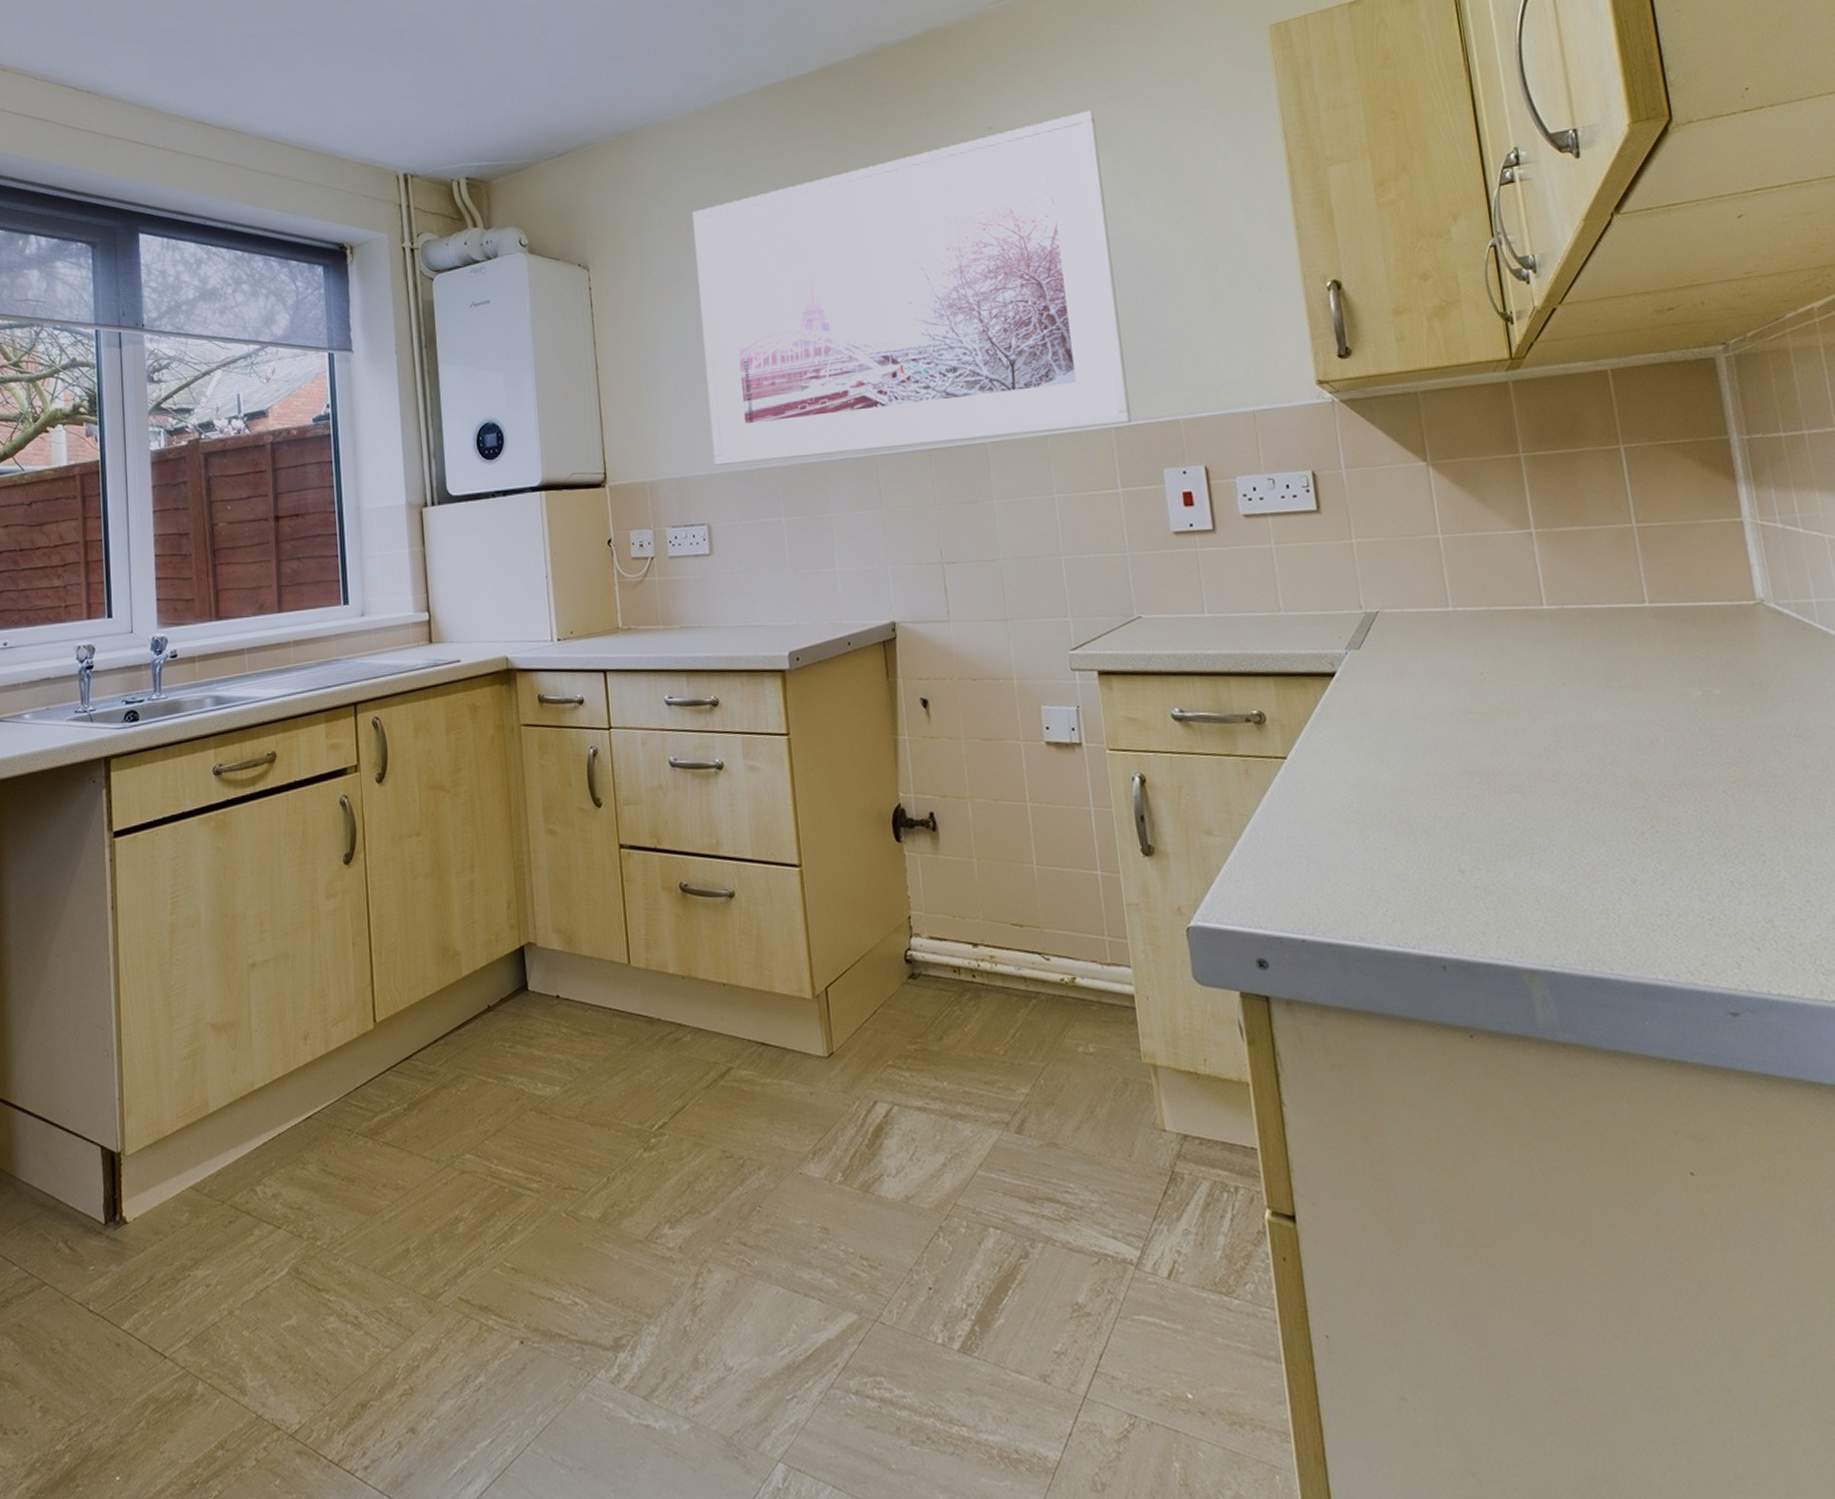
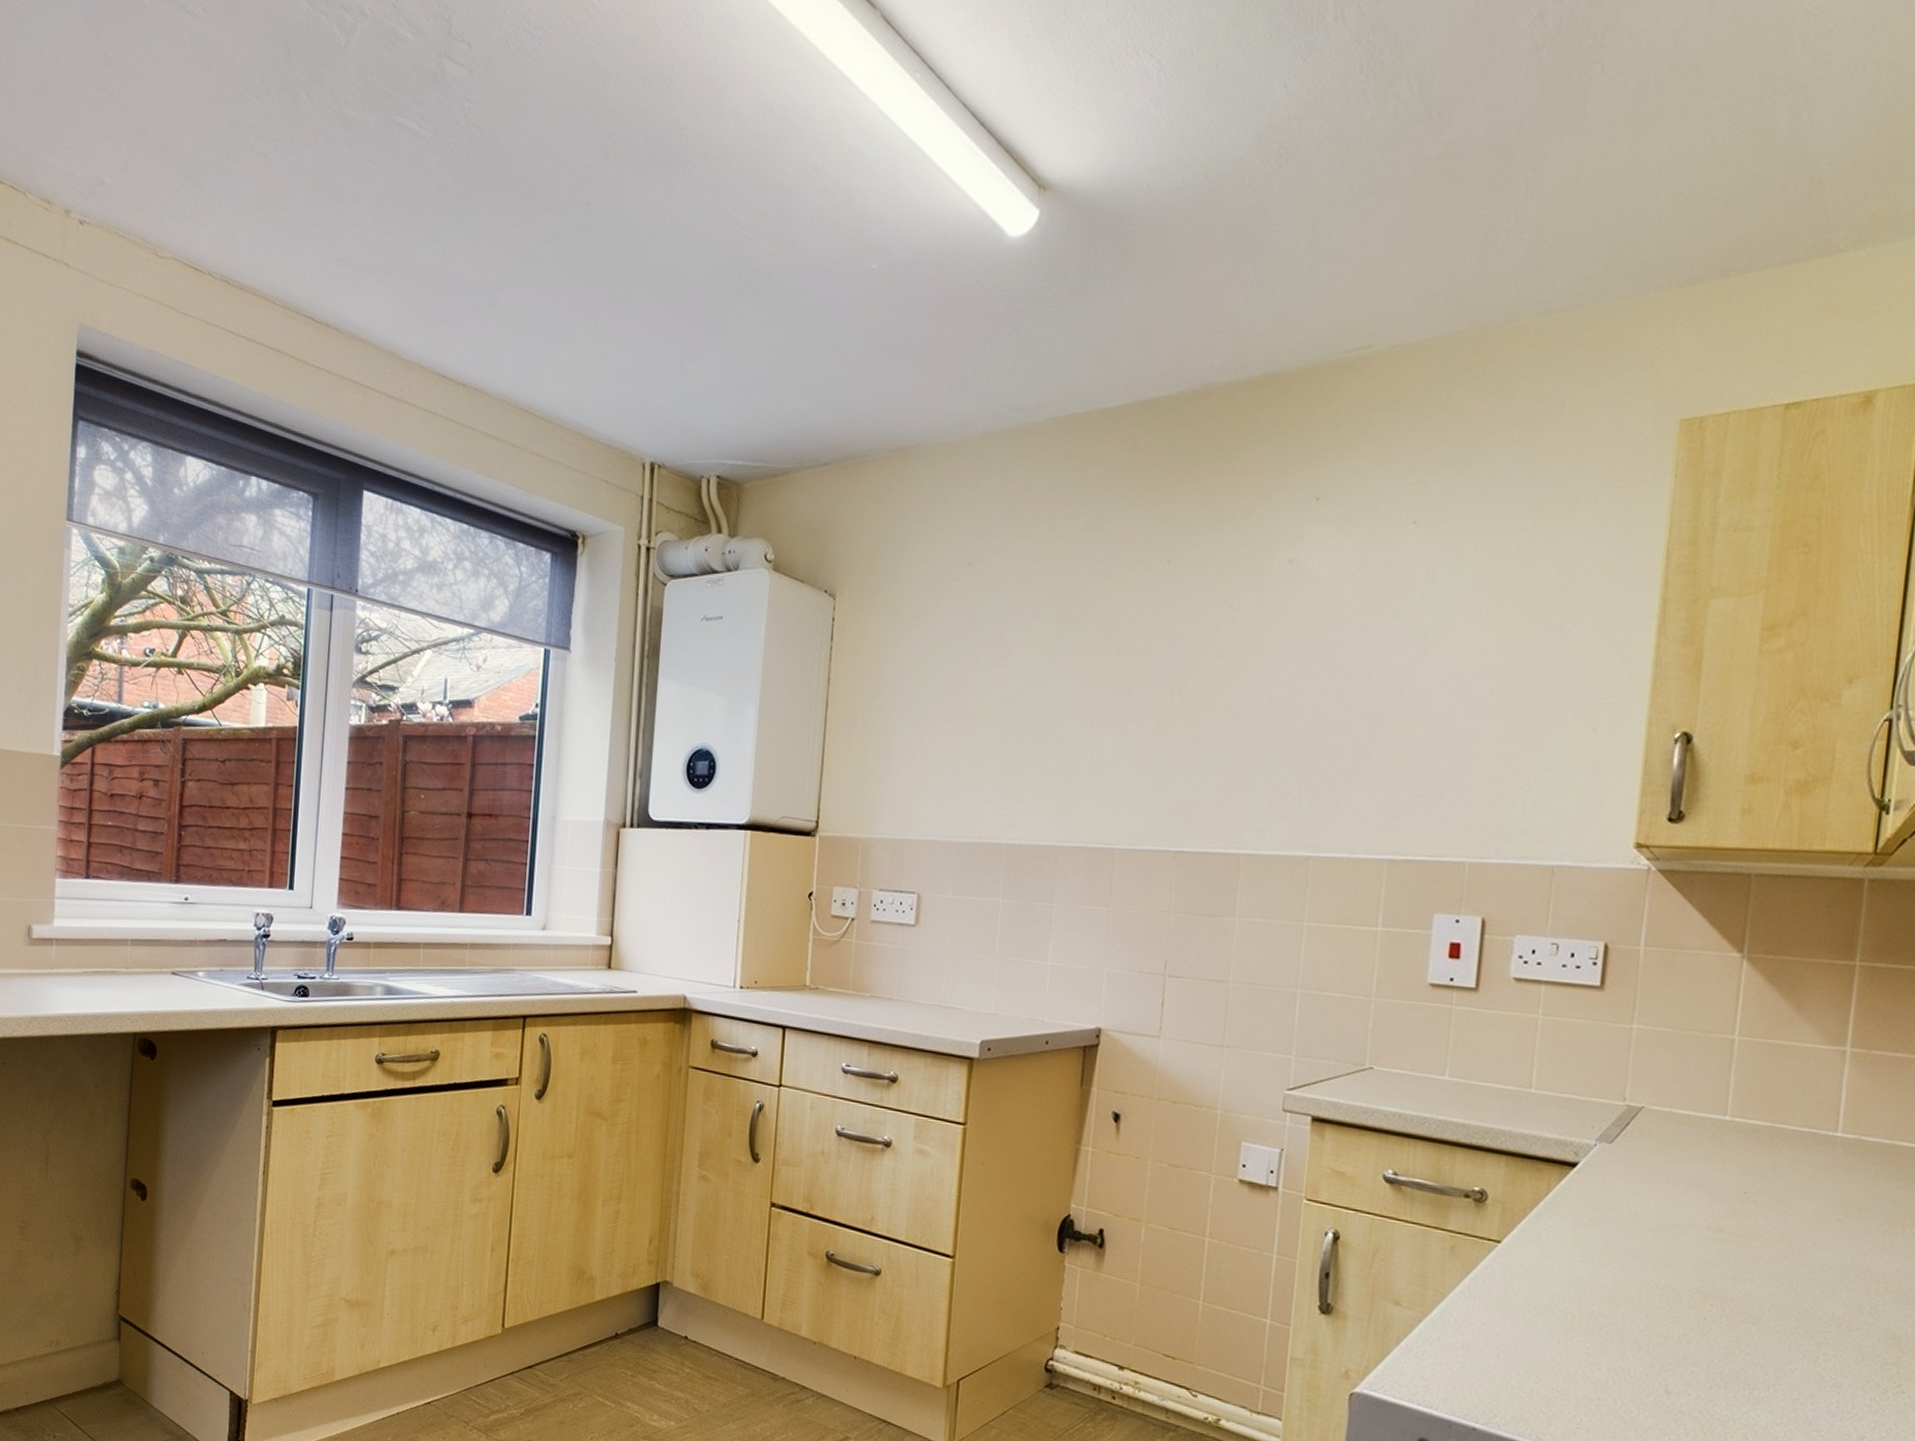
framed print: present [692,110,1131,465] -> none [936,493,1444,857]

